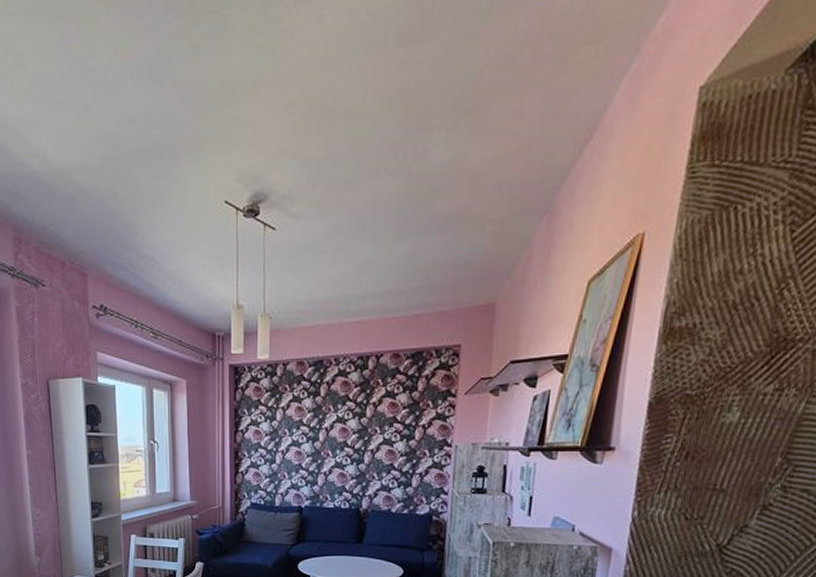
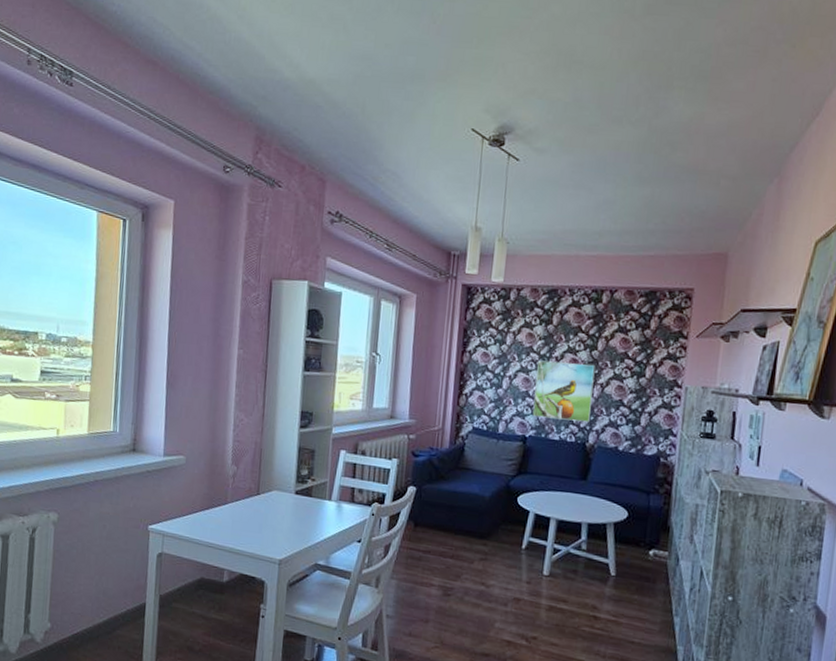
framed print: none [306,431,365,488] -> present [532,360,595,423]

